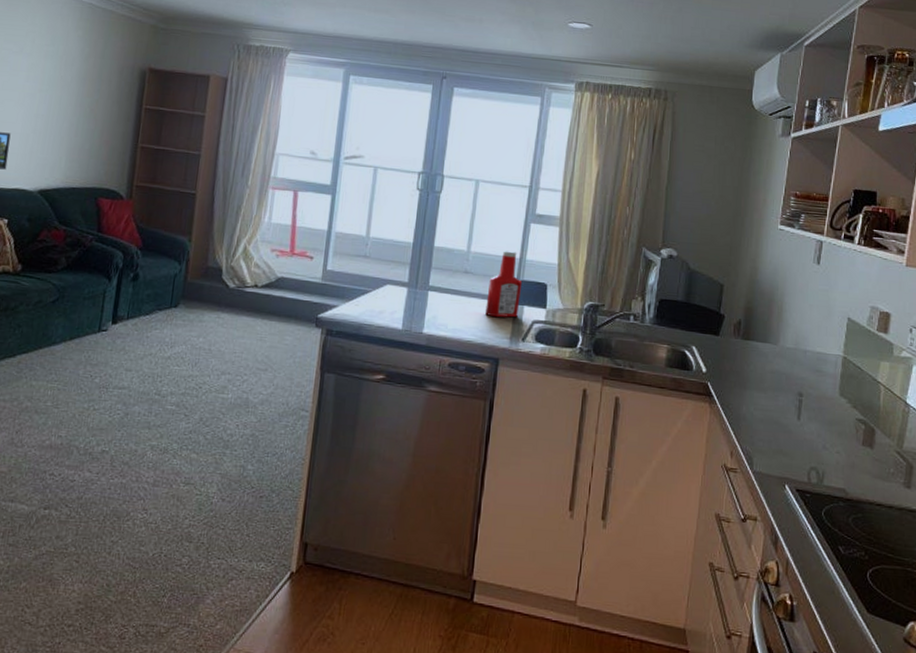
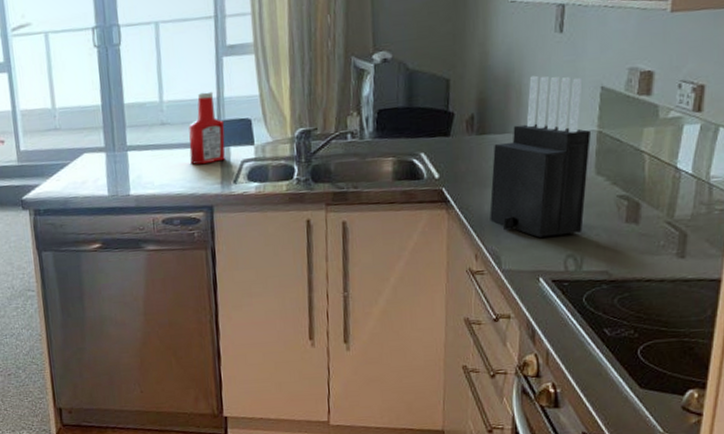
knife block: none [746,296,838,447] -> present [489,75,592,238]

